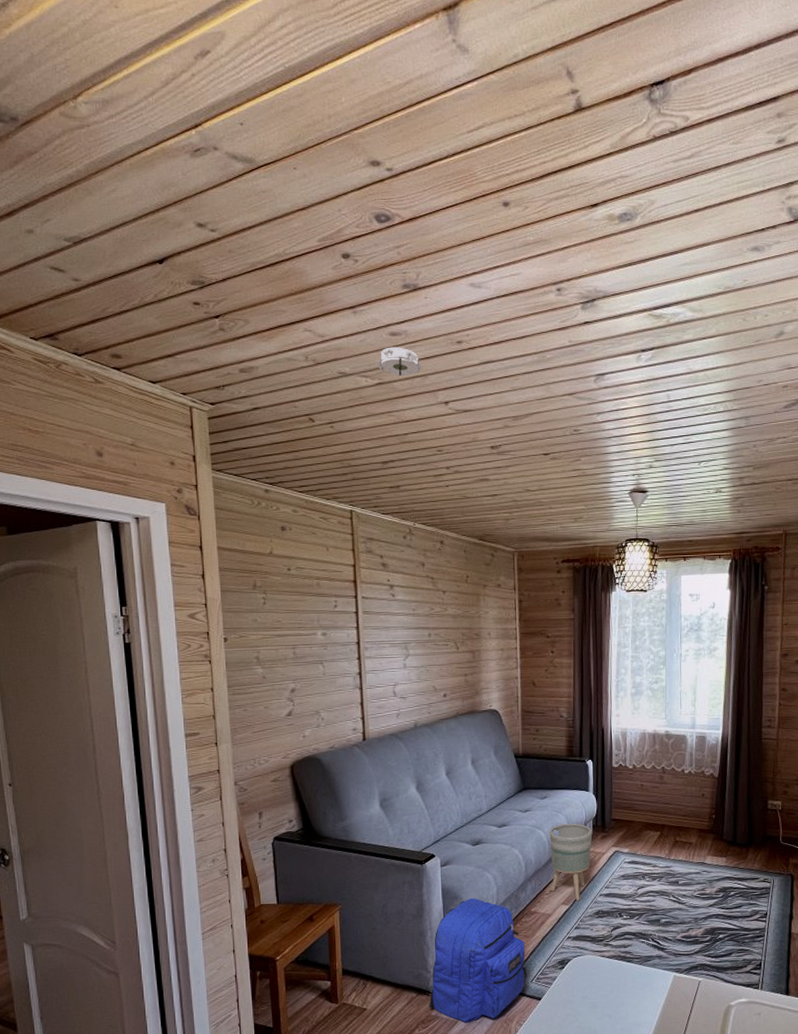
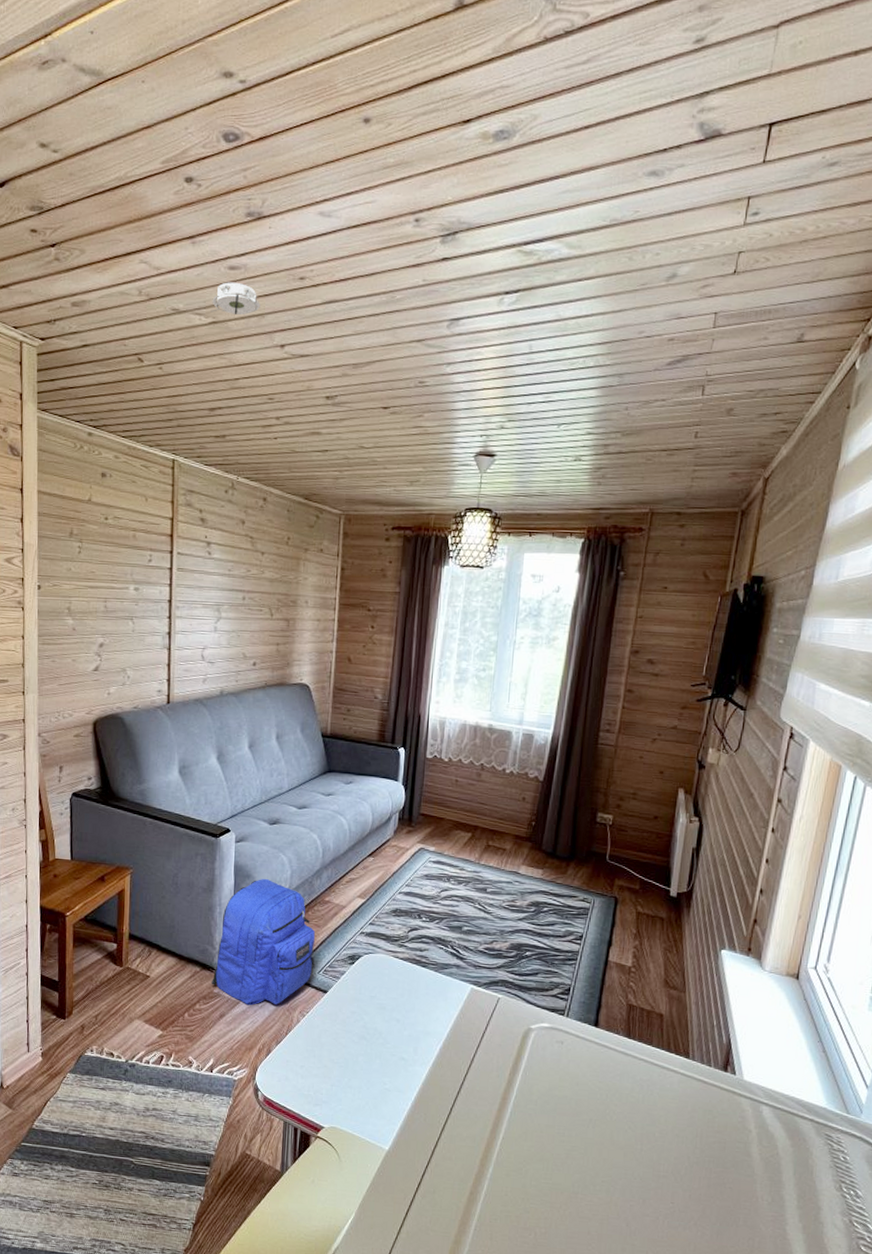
planter: present [549,823,593,901] -> none [348,812,398,896]

